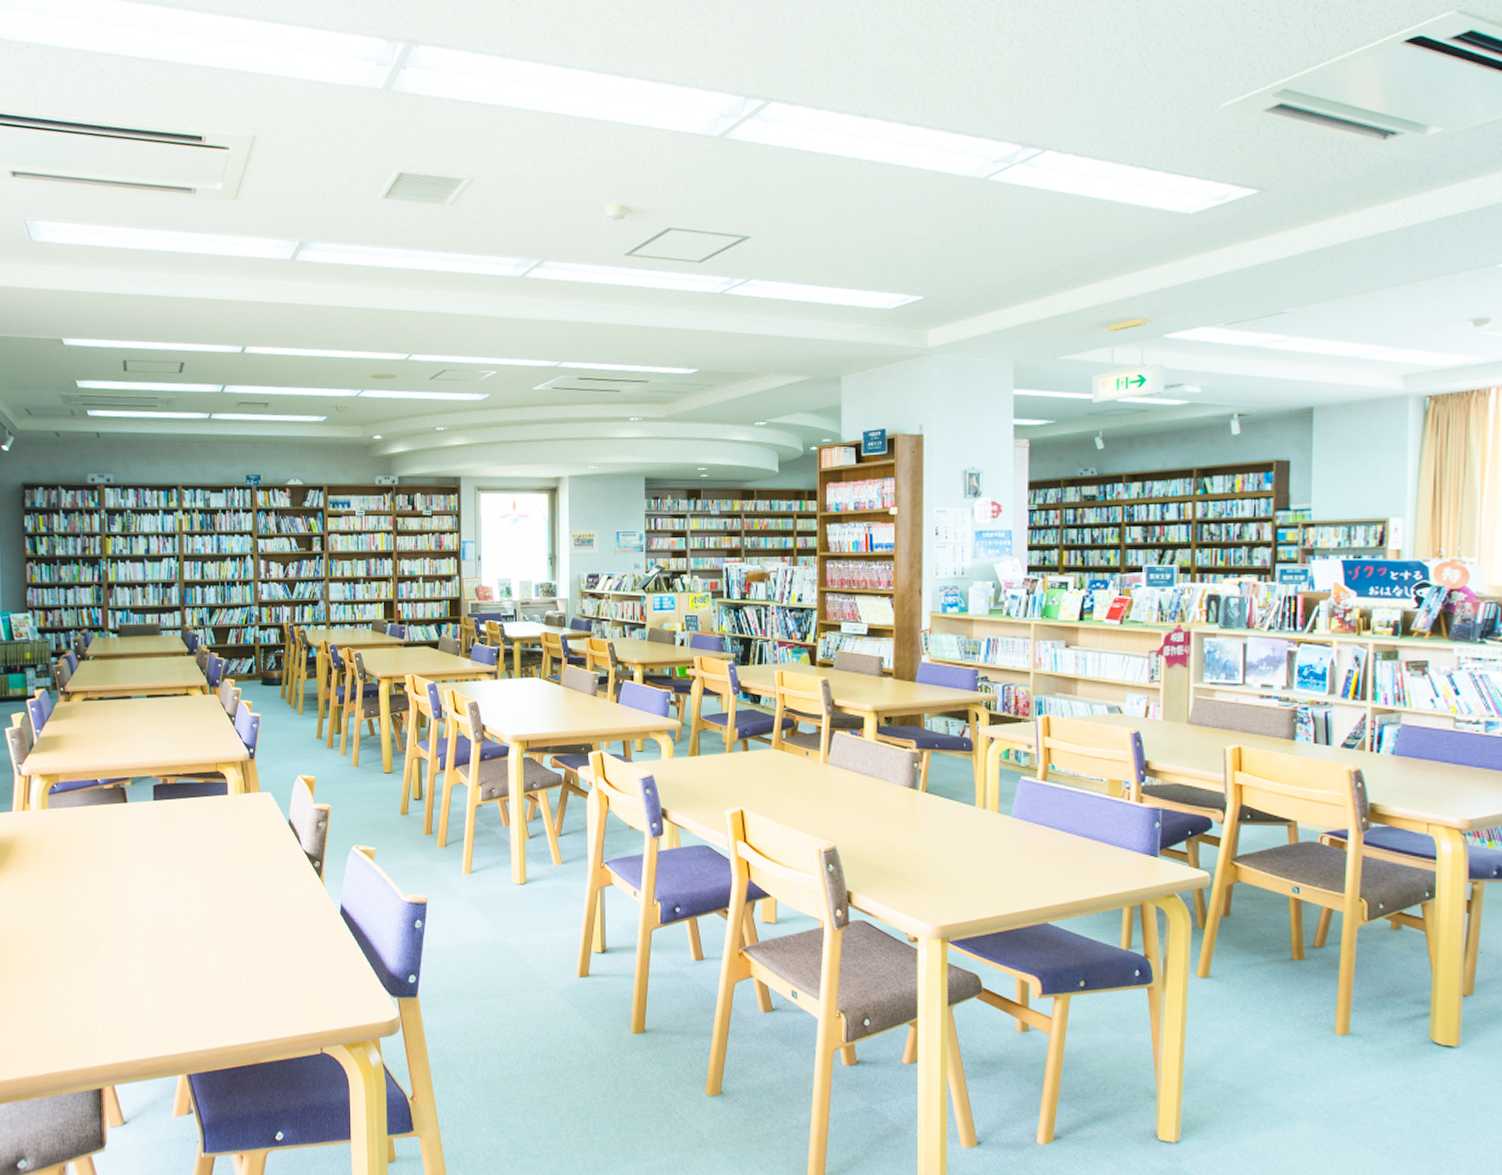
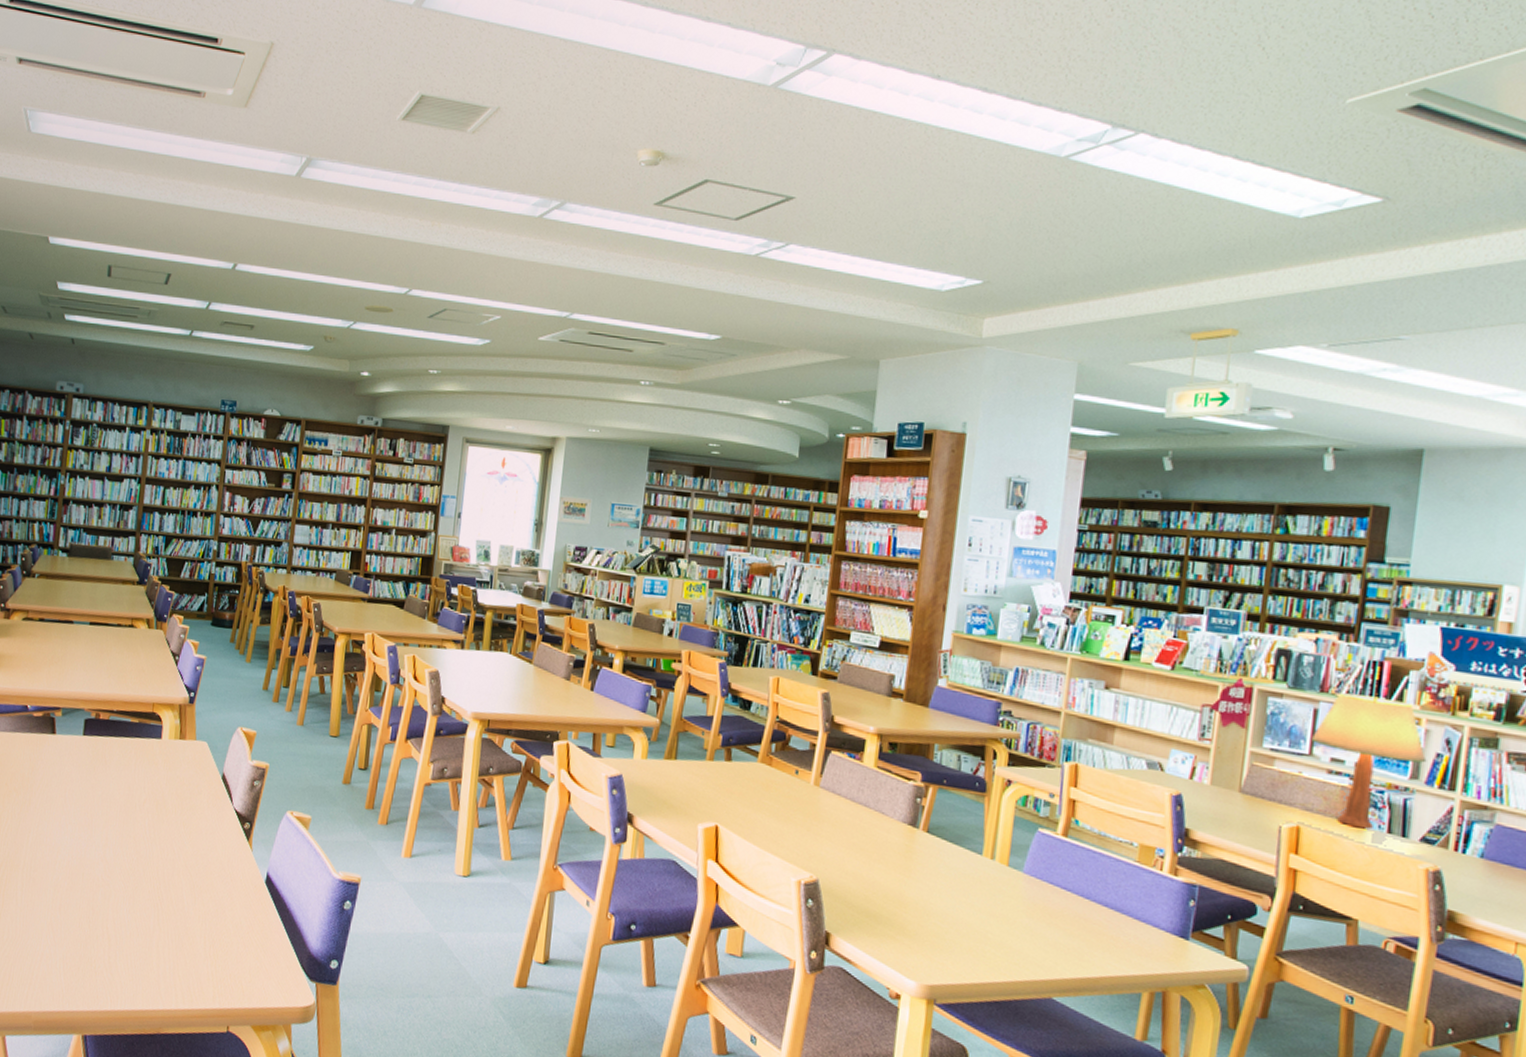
table lamp: none [1242,622,1341,742] -> present [1310,691,1427,830]

